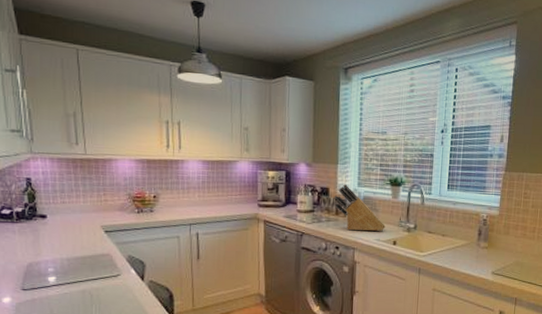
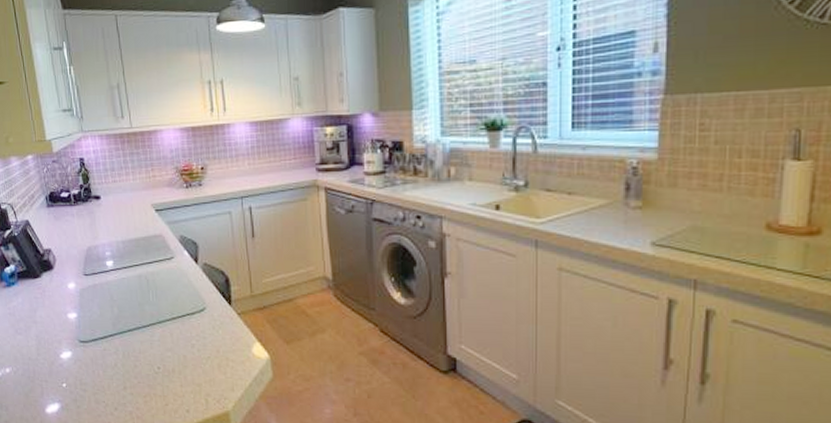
knife block: present [334,184,386,231] -> none [410,134,483,194]

